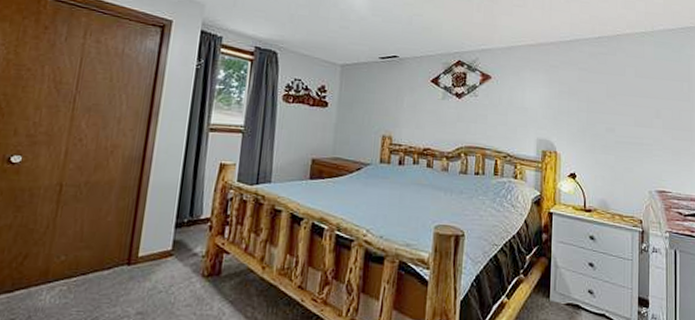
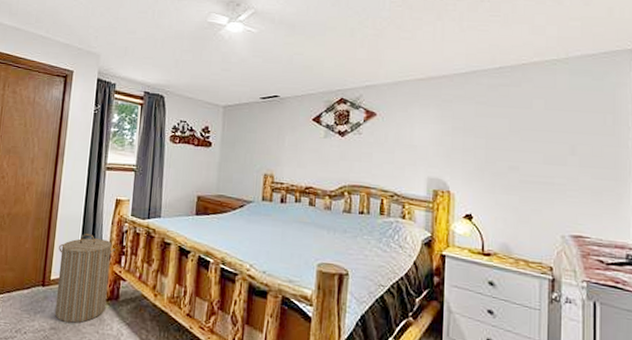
laundry hamper: none [142,202,219,305] -> present [54,233,116,323]

